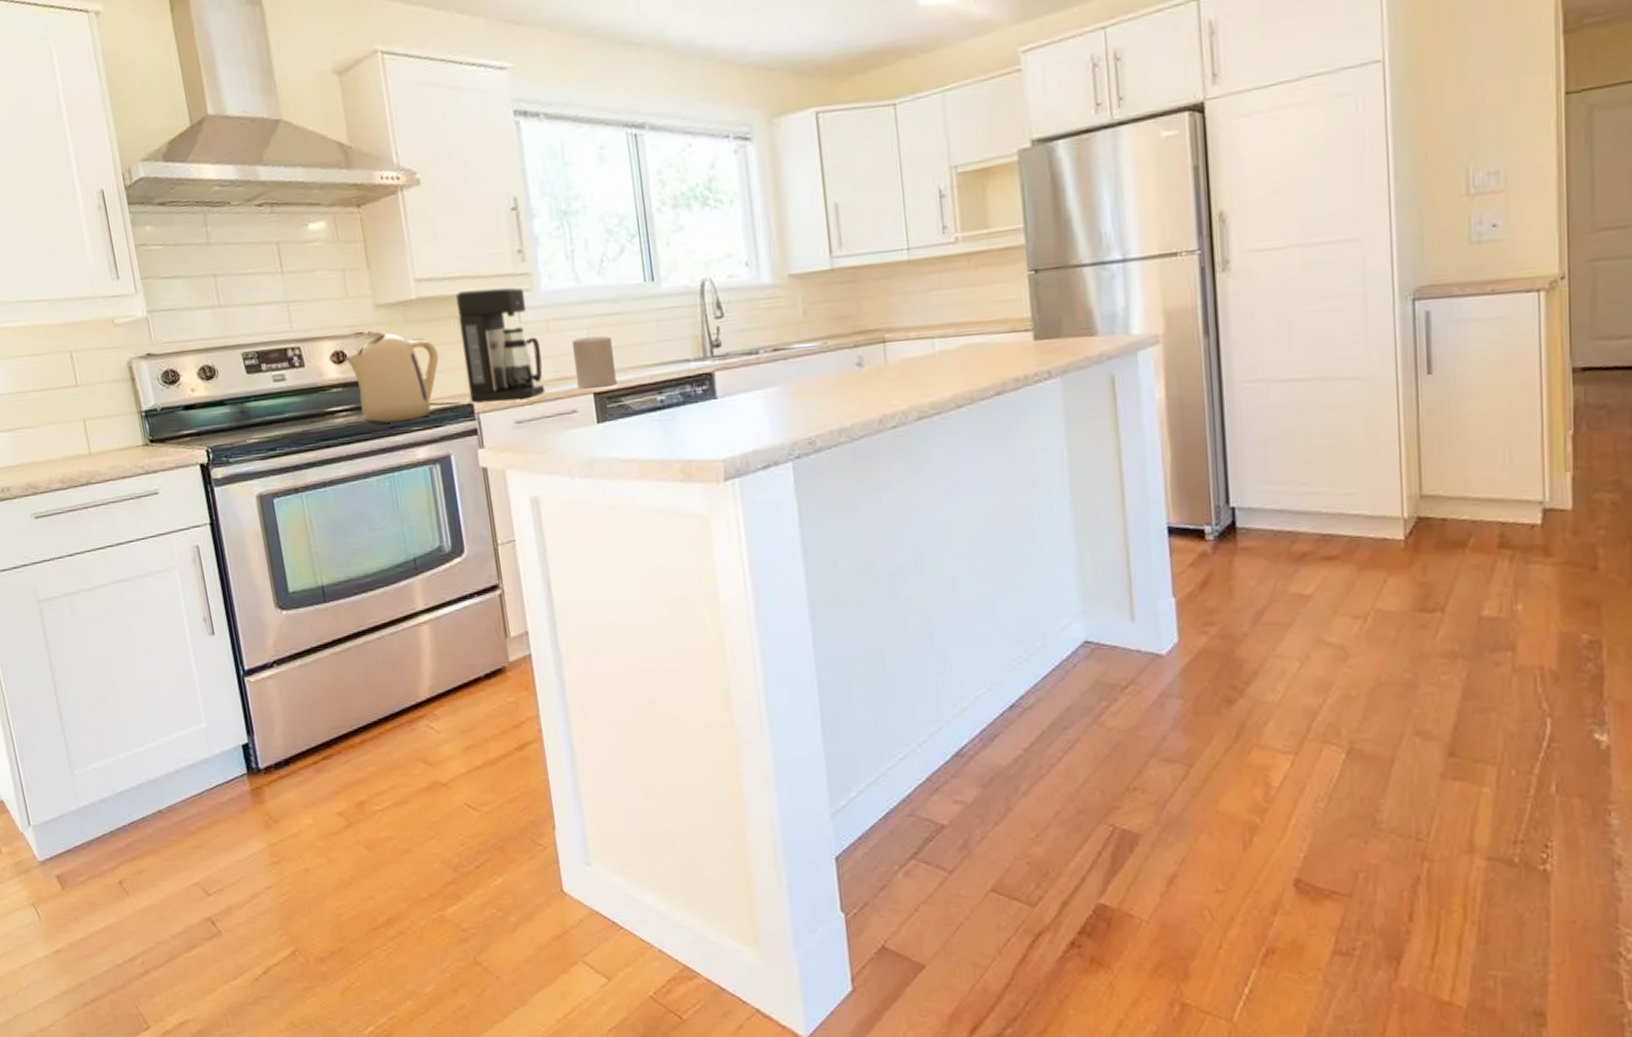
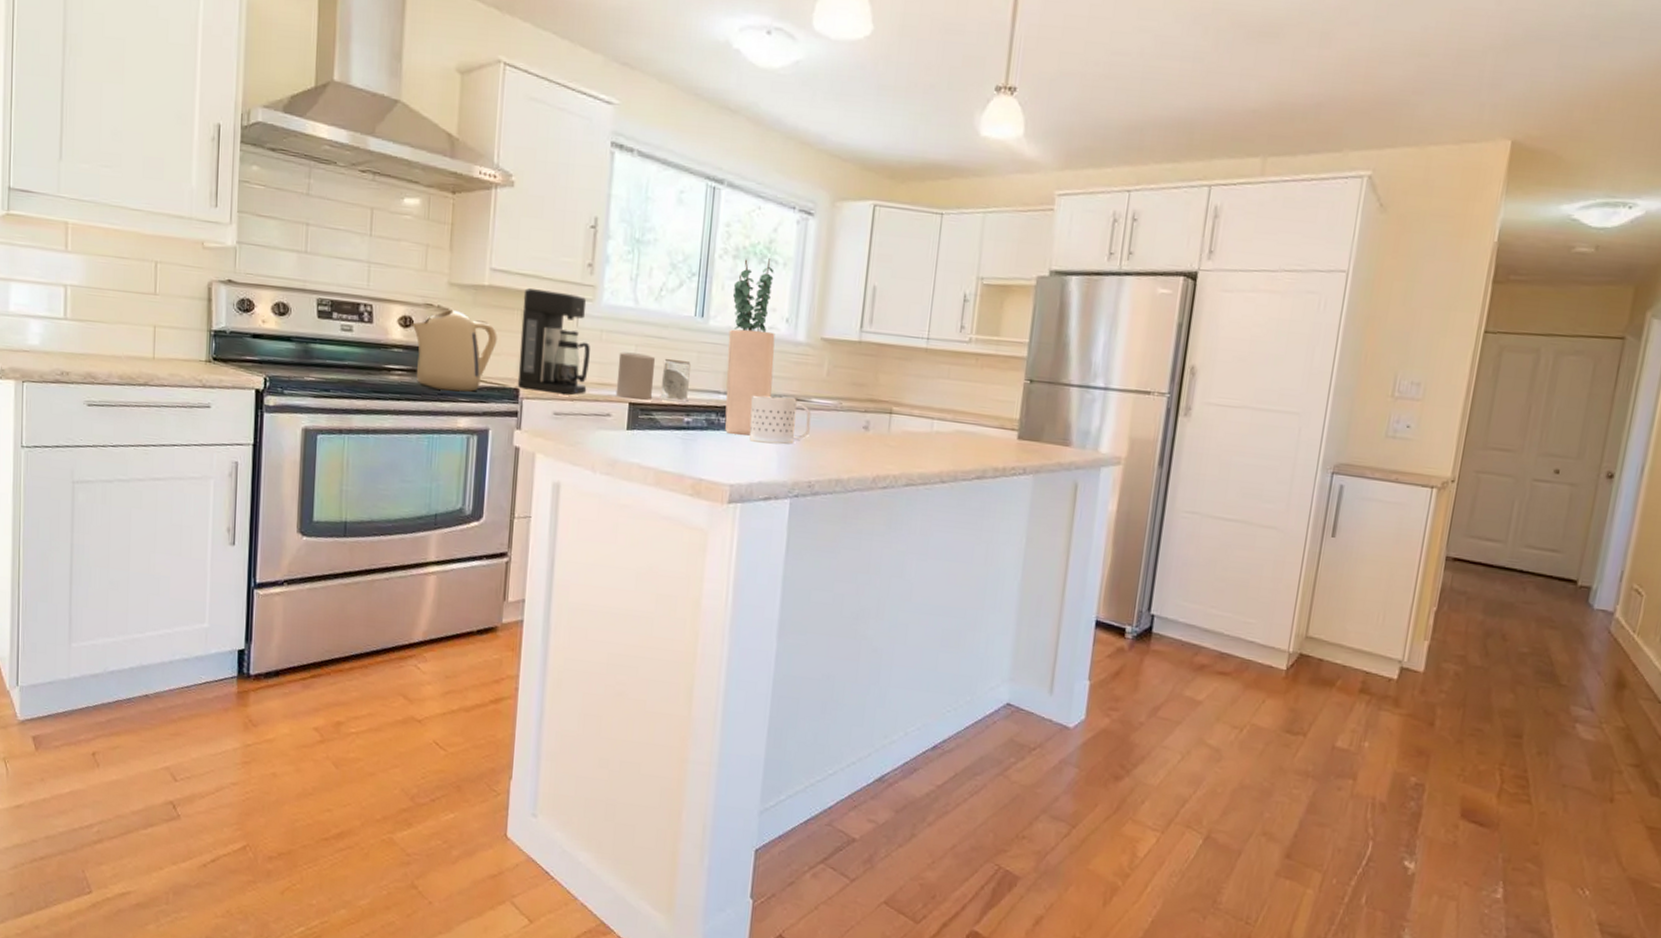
jar: none [620,333,656,383] -> present [659,358,691,404]
vase: none [680,199,748,405] -> present [724,258,775,436]
mug: none [724,348,798,407] -> present [749,395,812,445]

